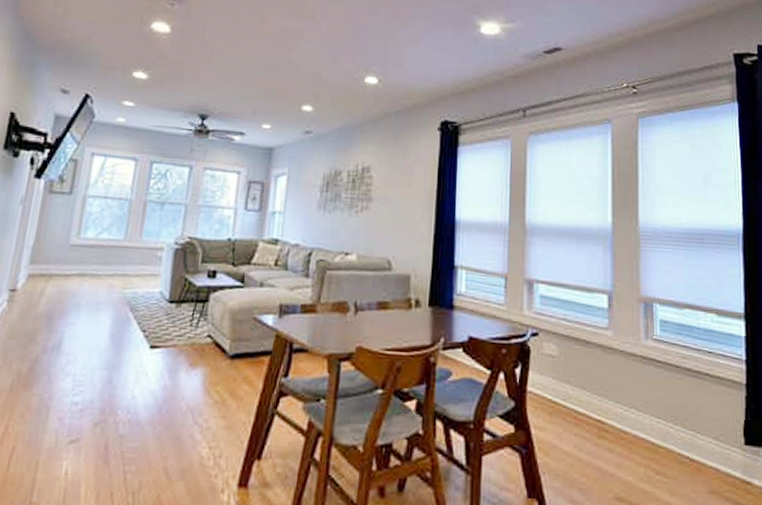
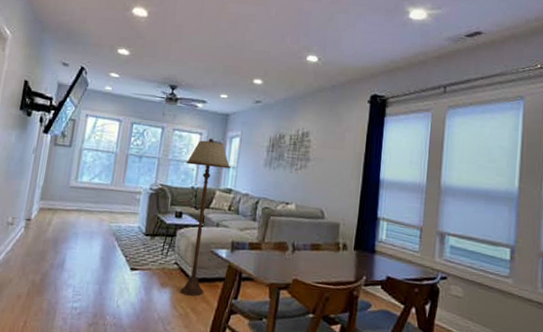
floor lamp: none [214,178,276,377] -> present [180,139,231,296]

